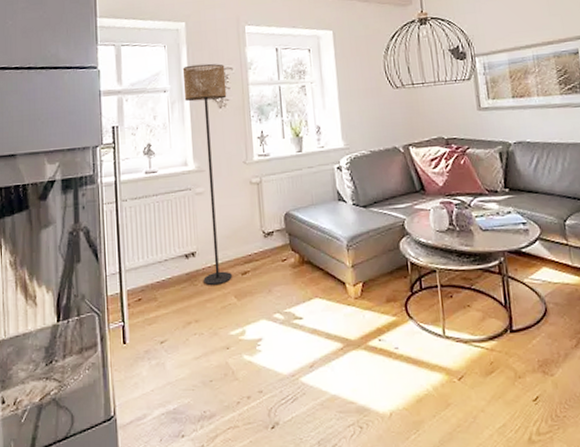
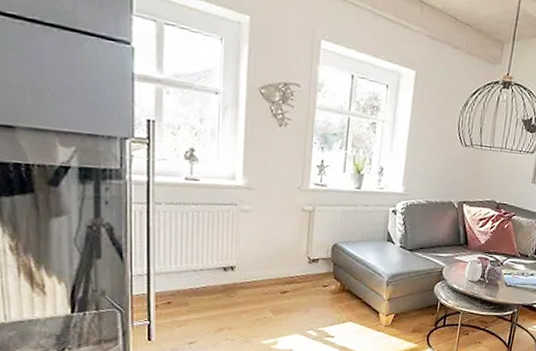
floor lamp: present [182,63,232,285] -> none [239,69,291,299]

